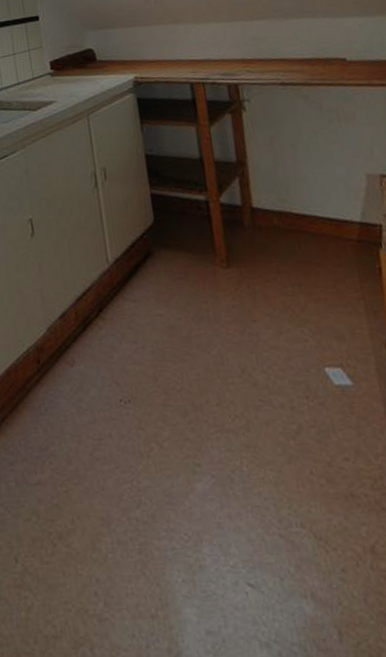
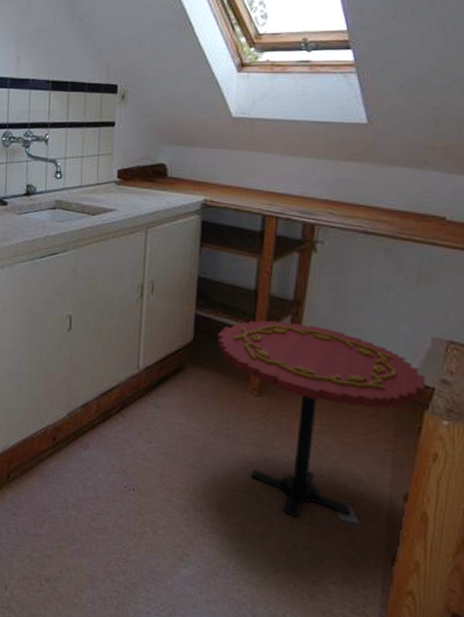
side table: none [175,183,375,394] -> present [216,320,426,518]

